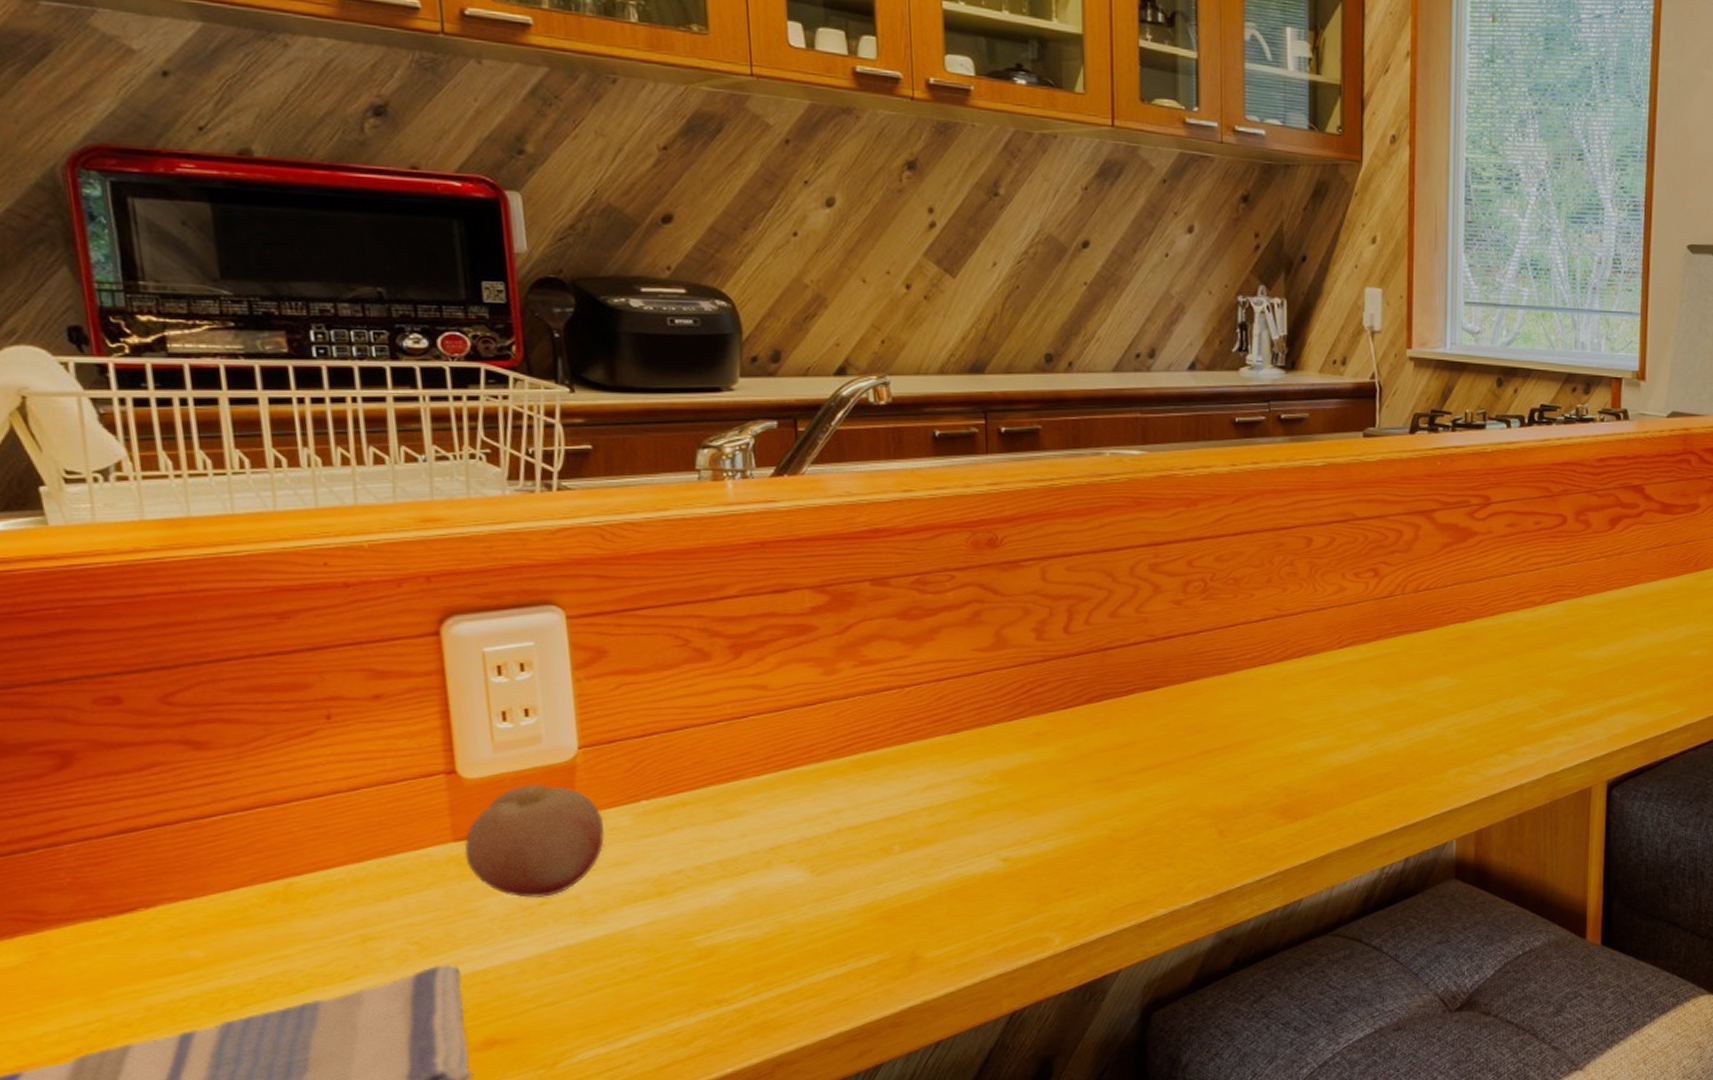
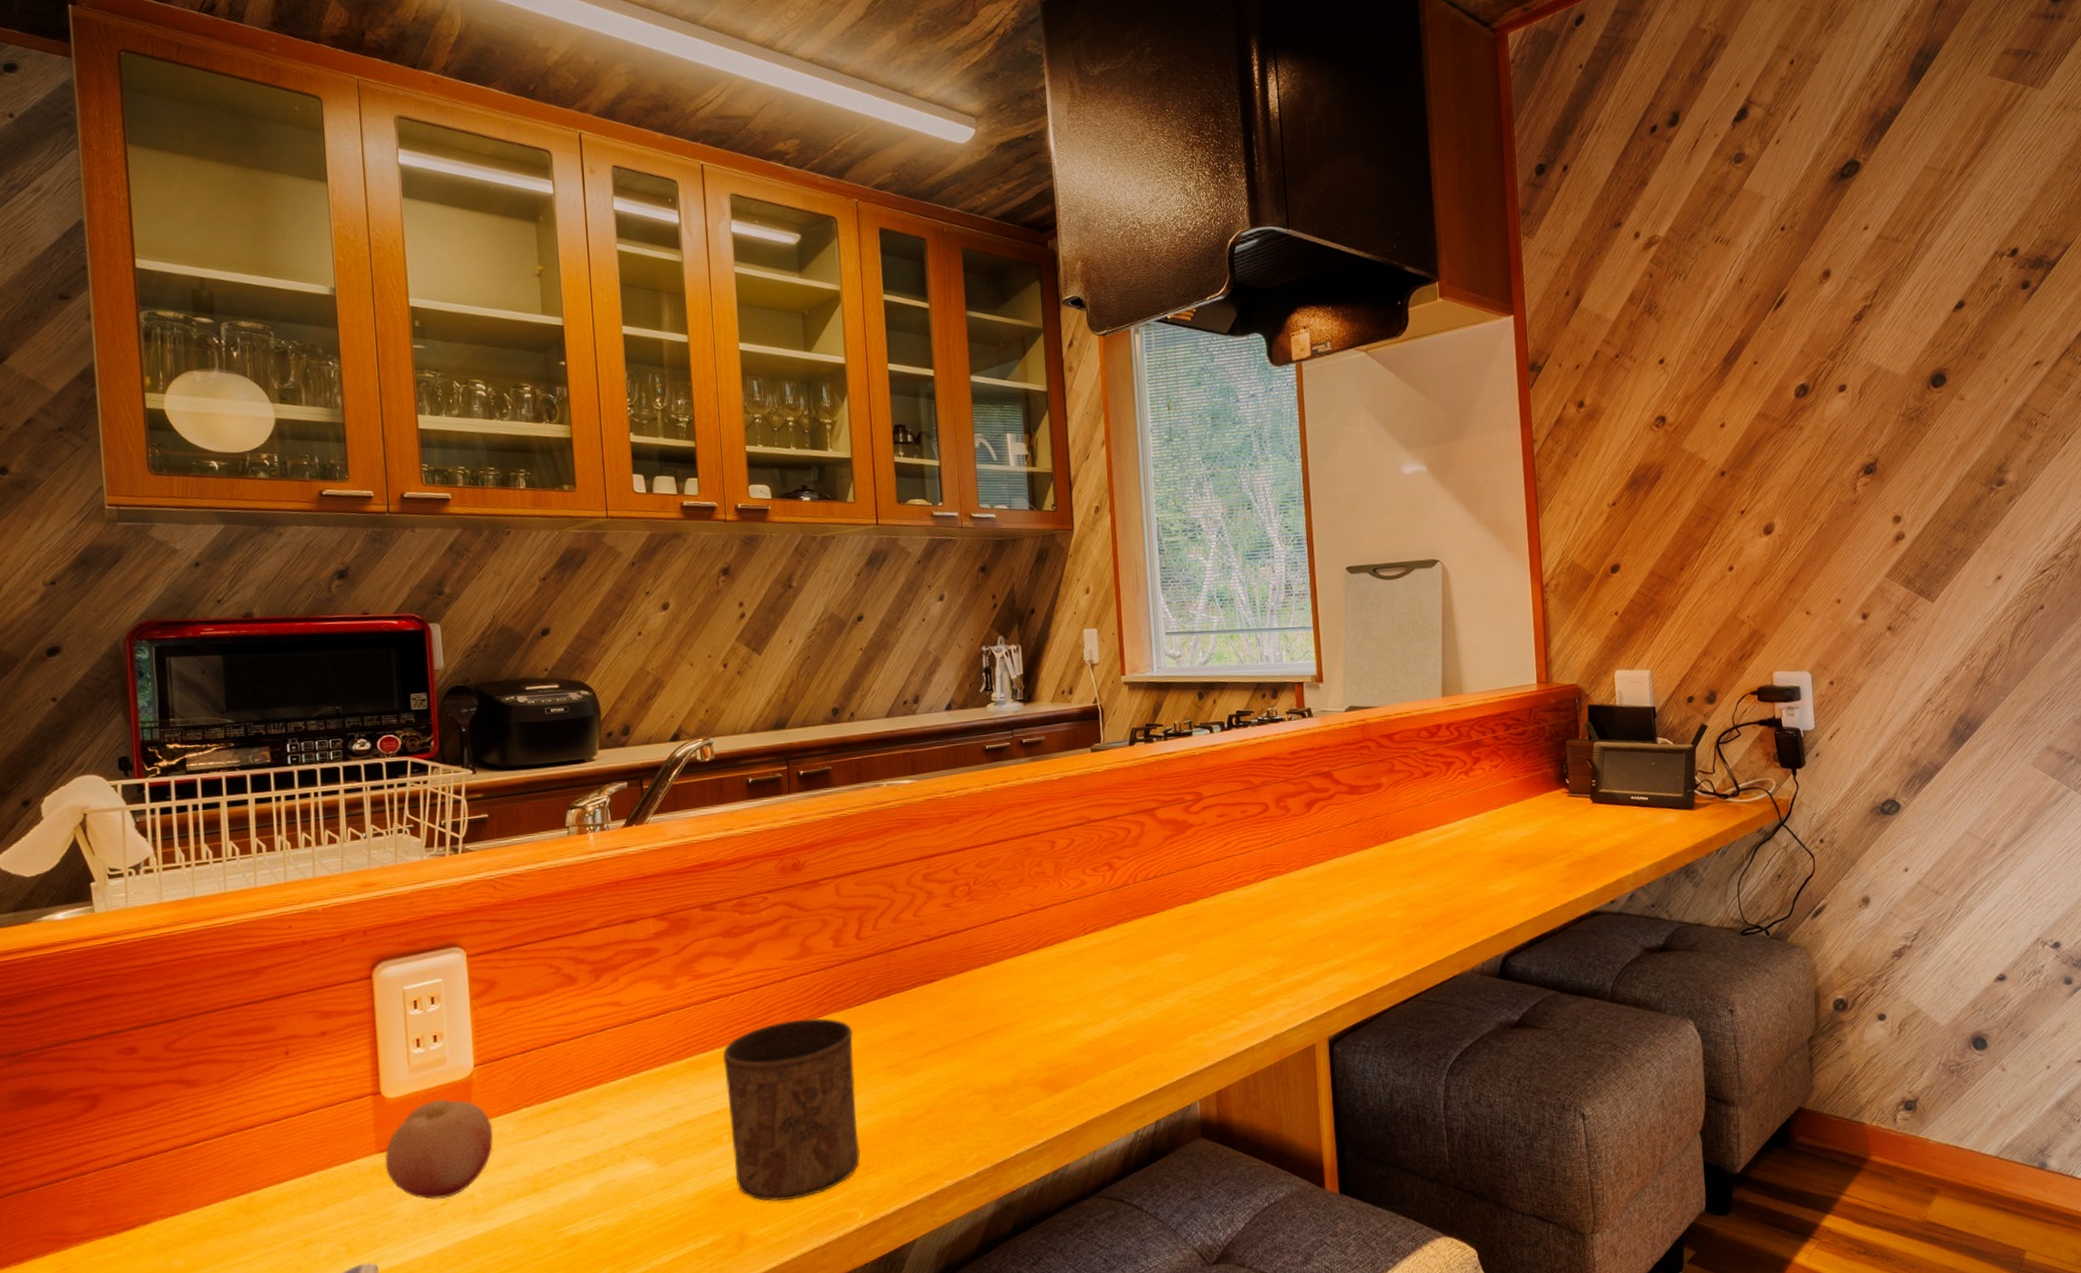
cup: none [894,720,1059,922] -> present [722,1018,861,1202]

